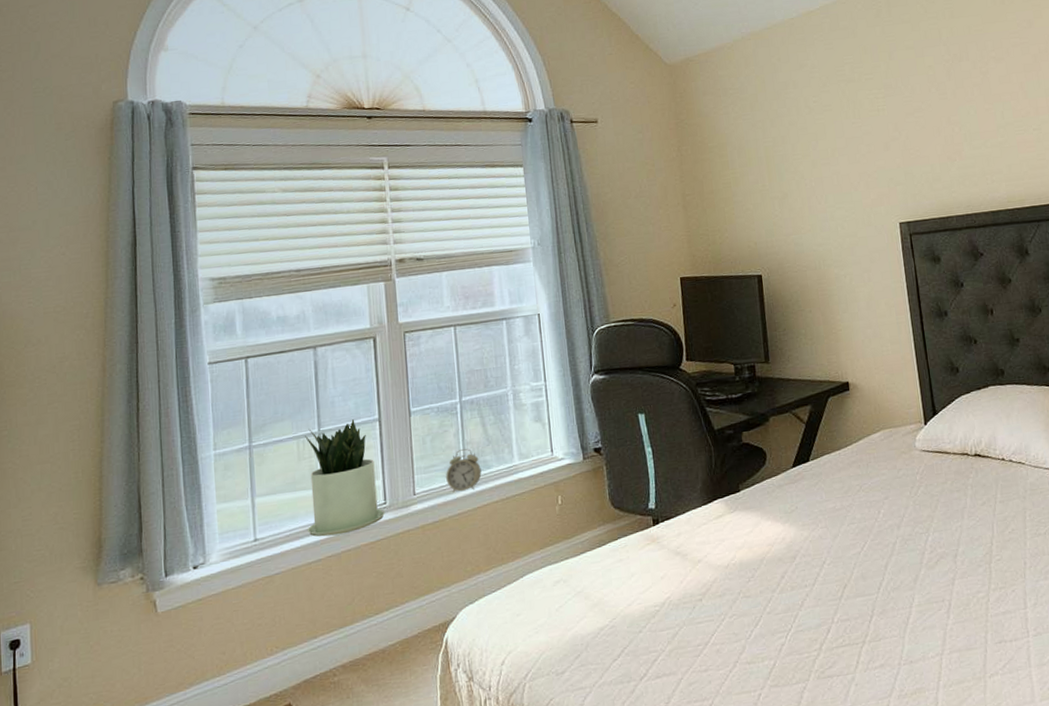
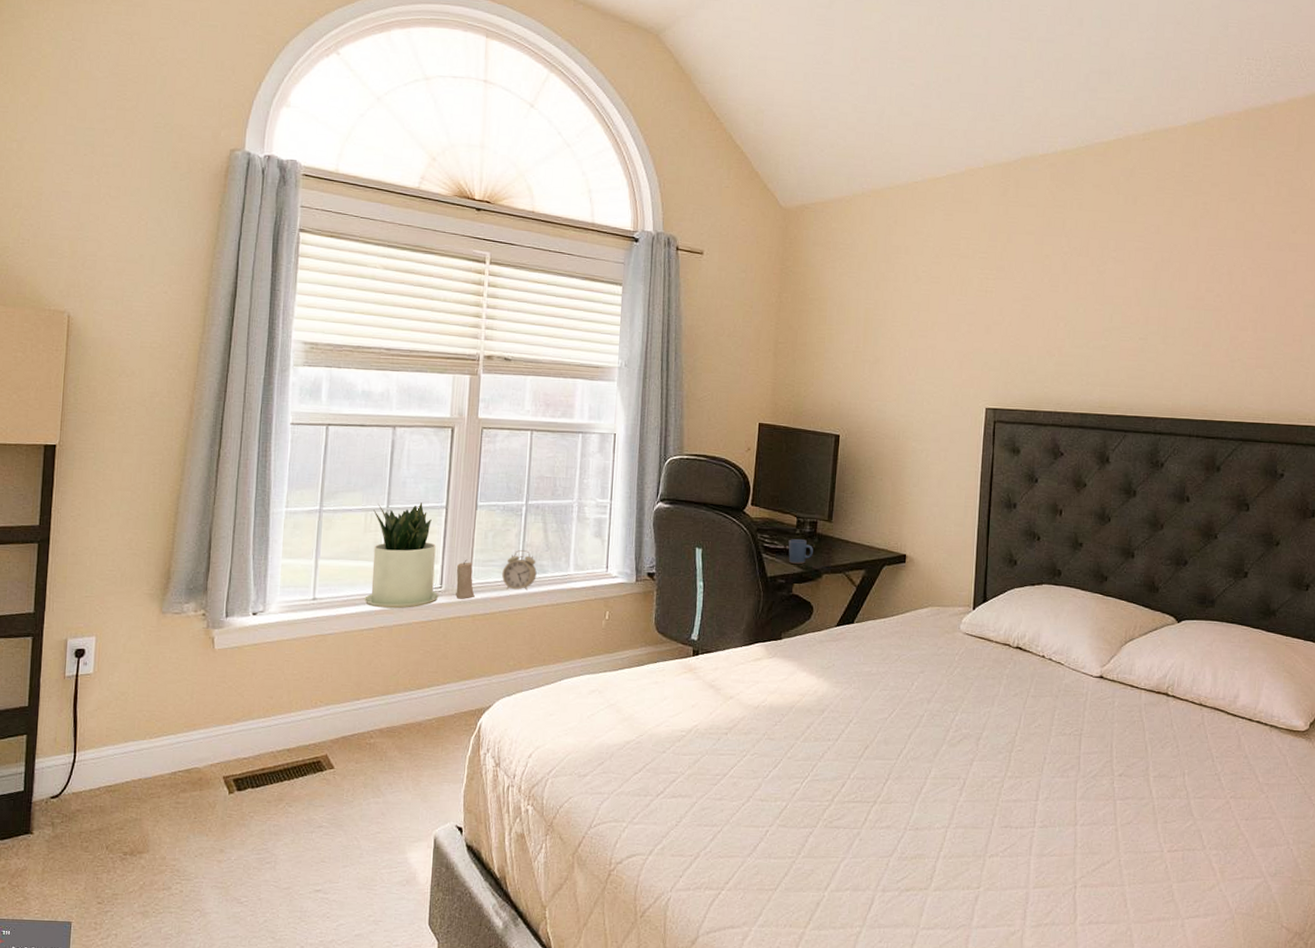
candle: none [398,469,423,512] -> present [456,559,476,599]
mug: none [729,385,757,412] -> present [788,539,813,564]

